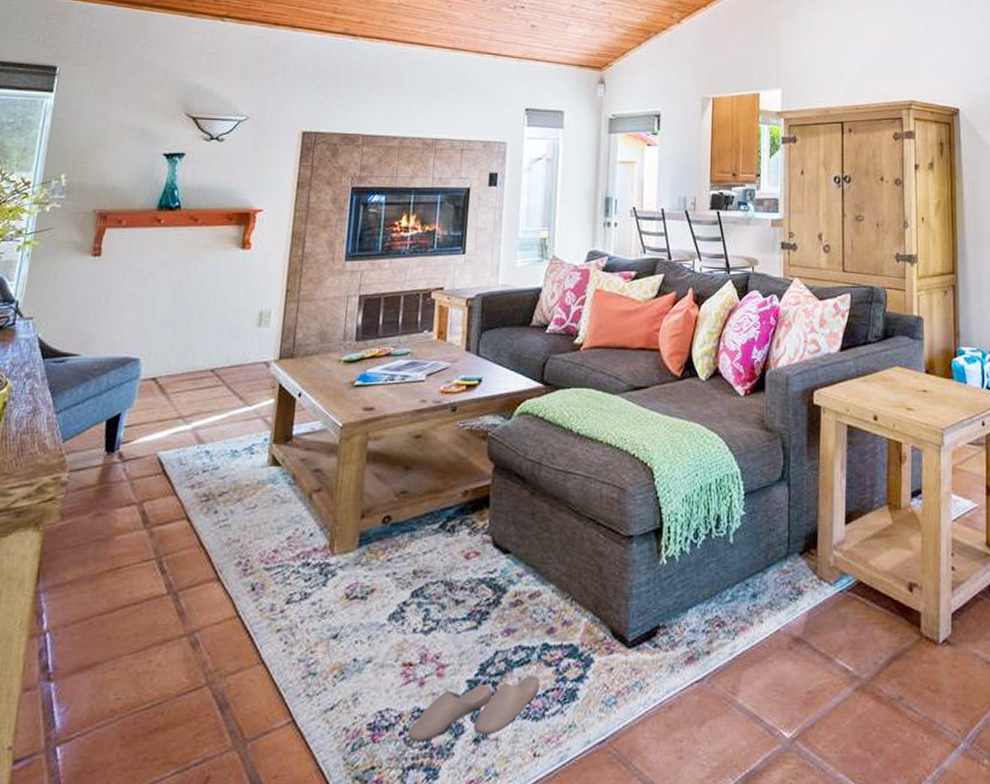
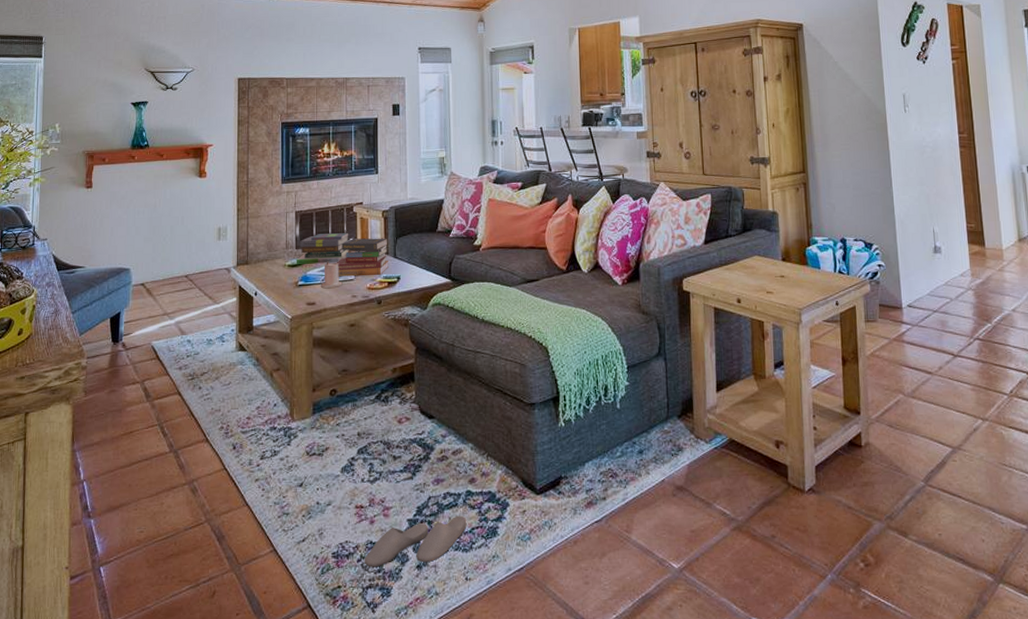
books: none [354,324,424,361] -> present [296,233,349,265]
candle: none [383,357,410,391] -> present [321,261,343,289]
books: none [405,331,470,377] -> present [337,238,390,277]

